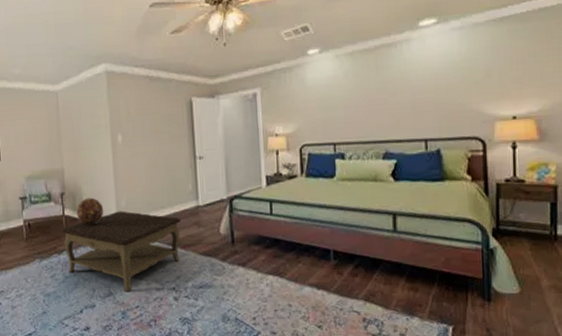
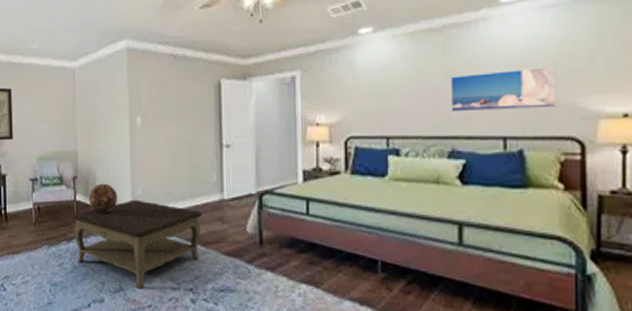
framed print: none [382,79,464,120] -> present [450,67,557,113]

